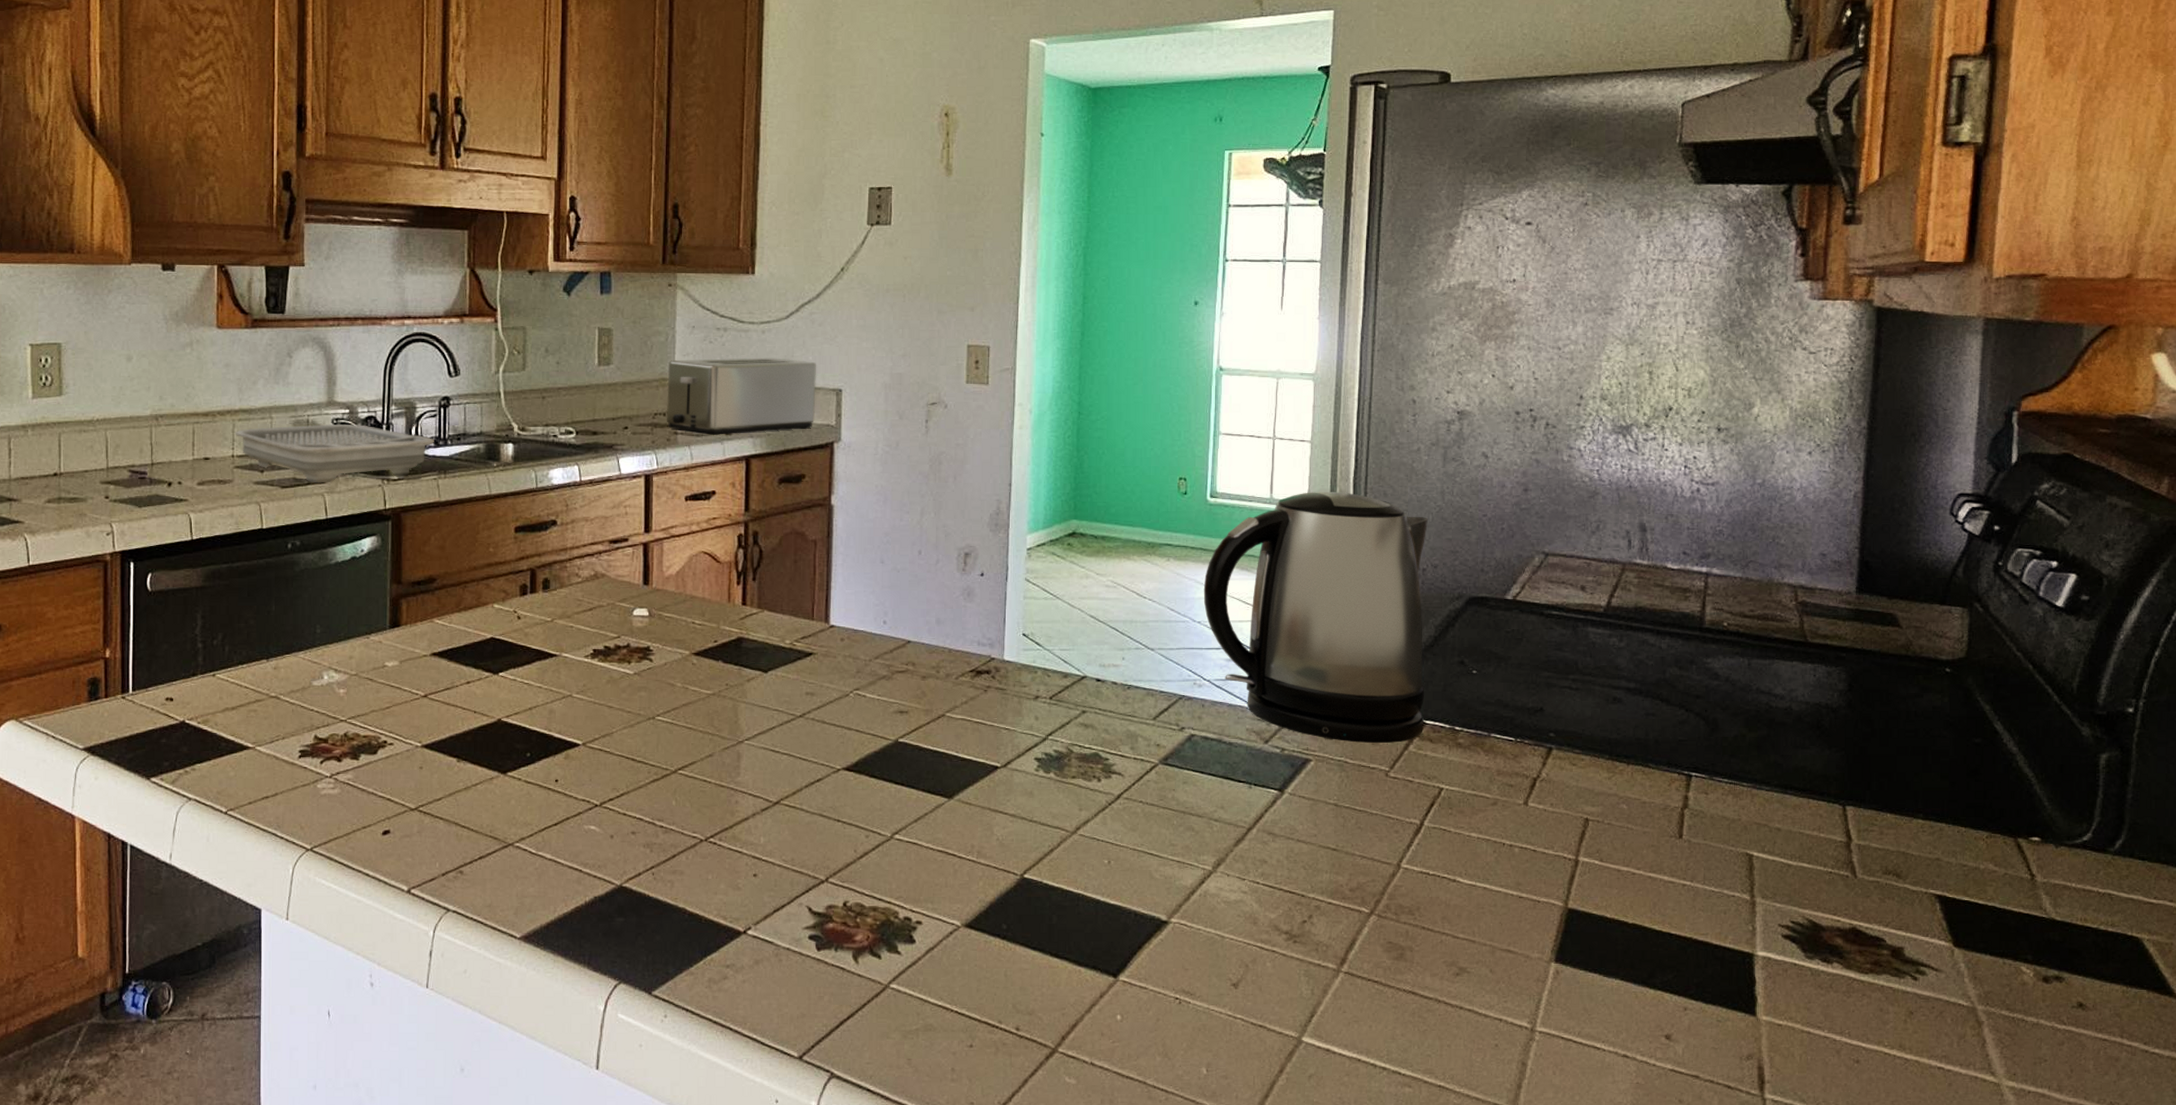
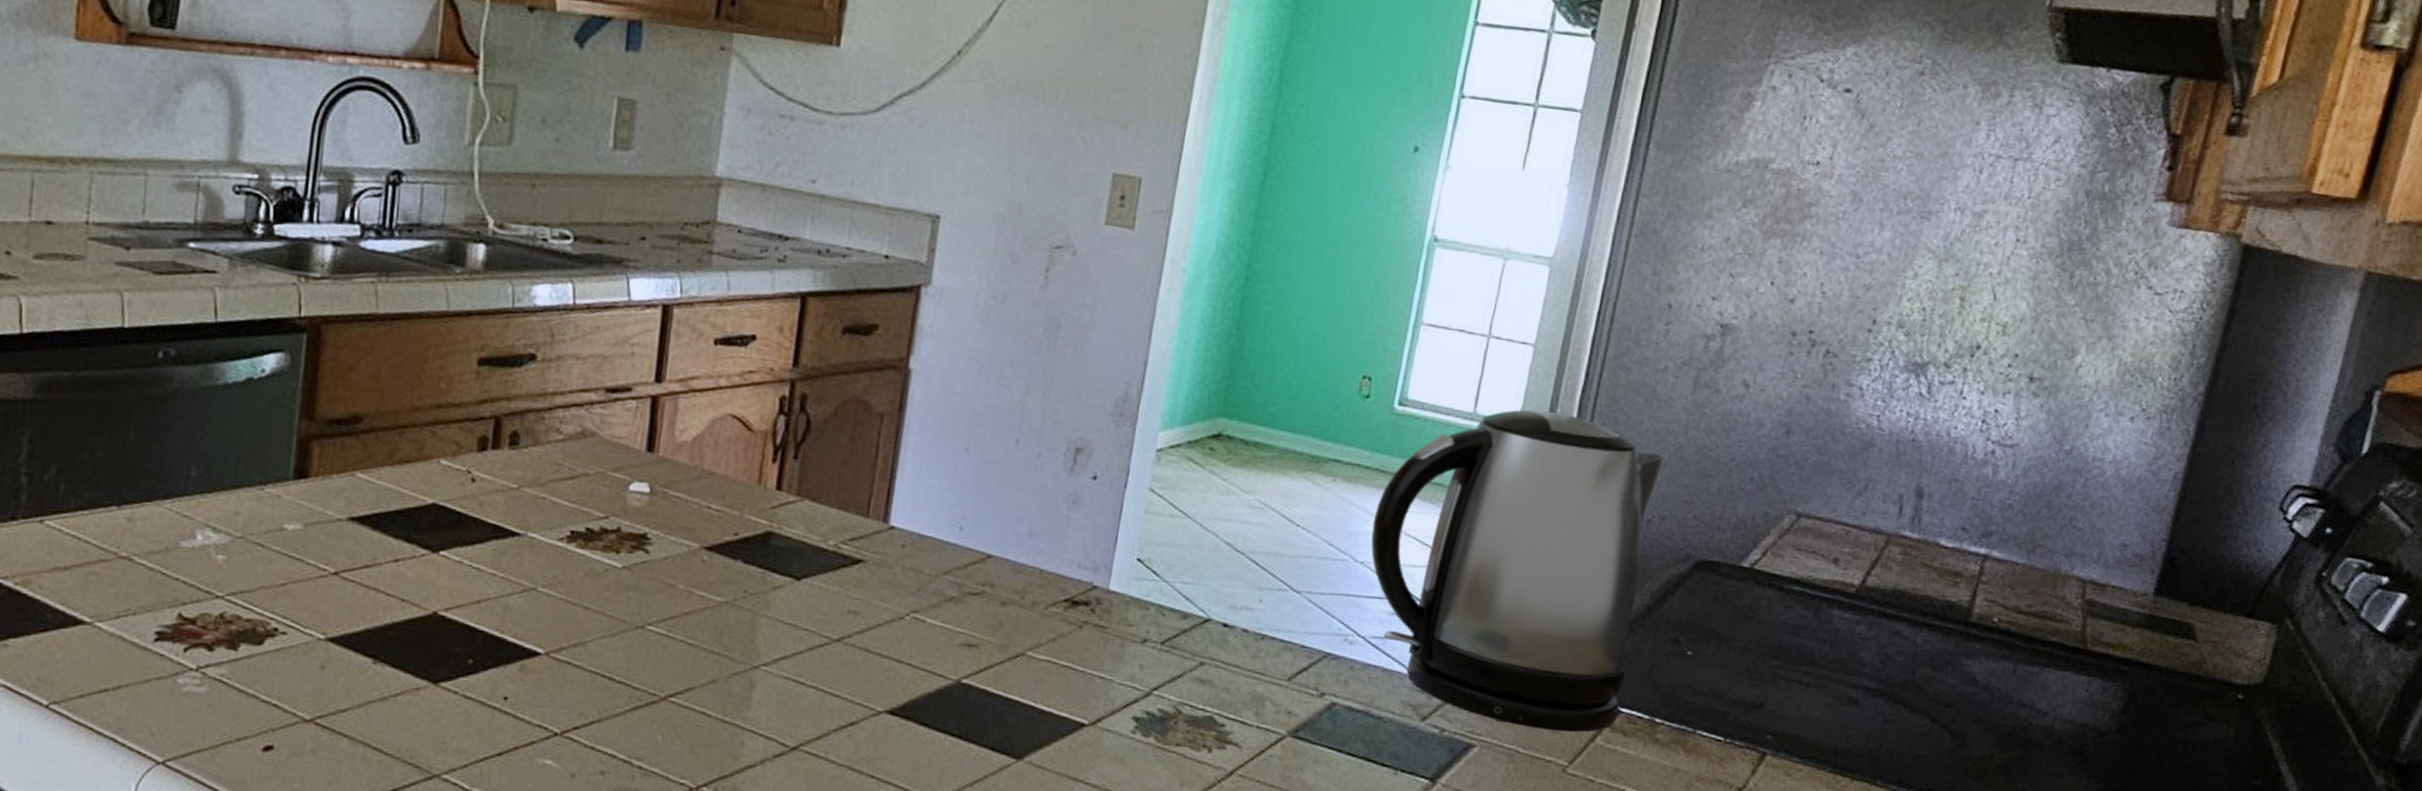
dish rack: present [235,424,434,483] -> none [92,186,376,276]
toaster: present [667,357,816,435] -> none [700,152,910,264]

